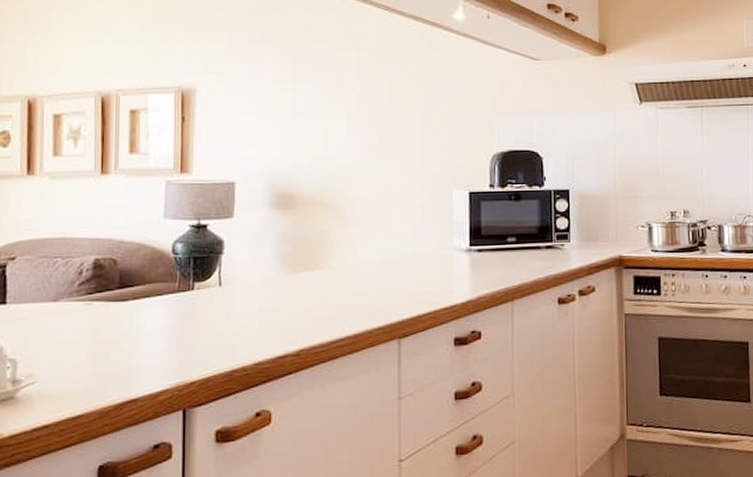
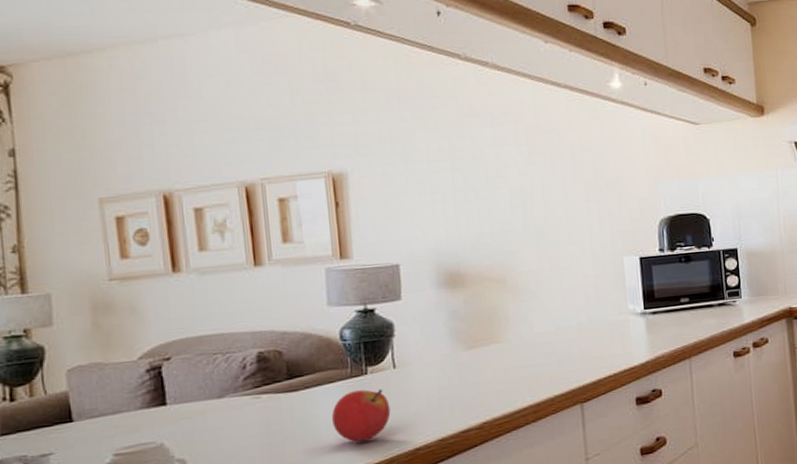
fruit: none [156,305,212,358] -> present [332,389,391,442]

